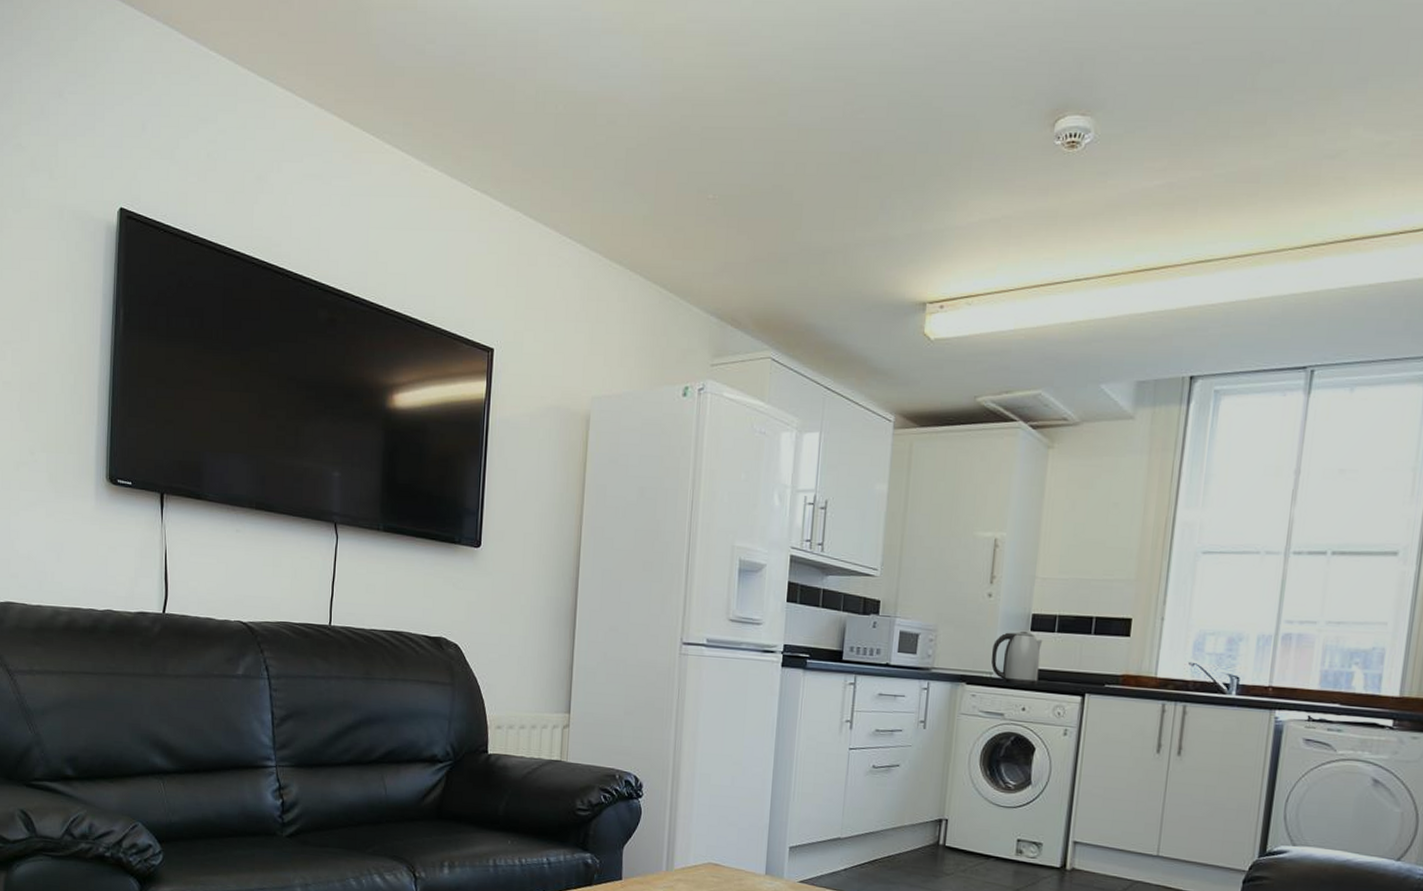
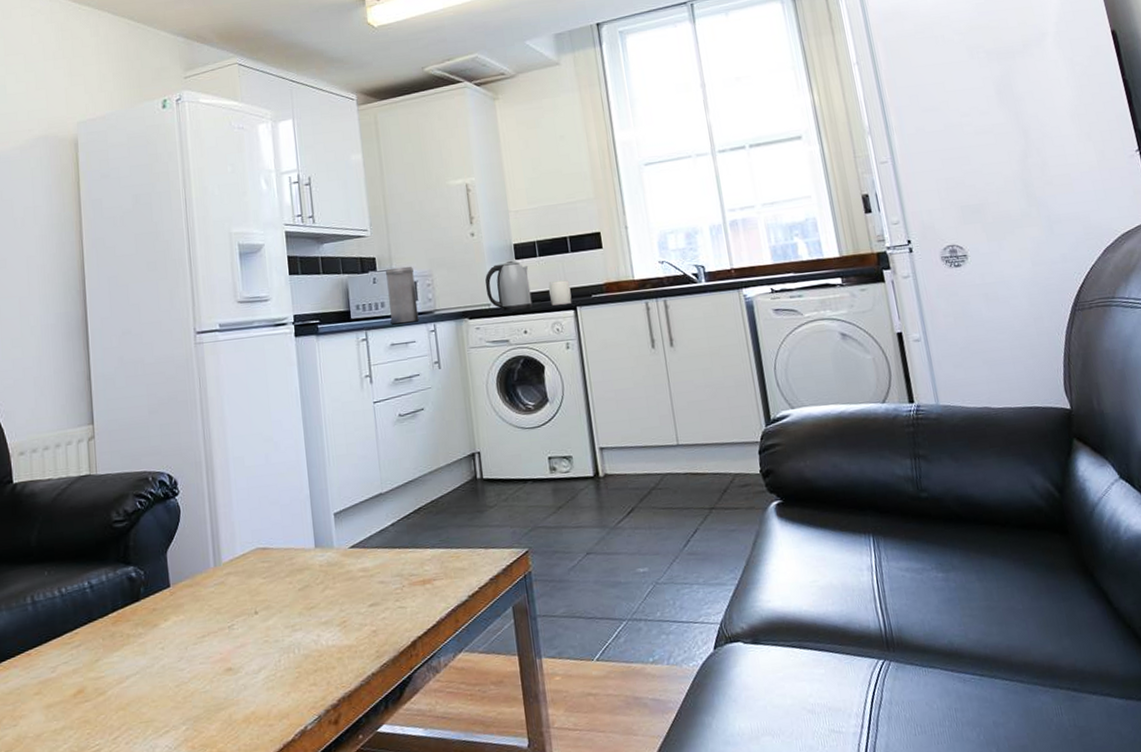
canister: none [883,614,918,676] -> present [385,266,419,325]
mug: none [1058,662,1084,690] -> present [548,280,572,306]

